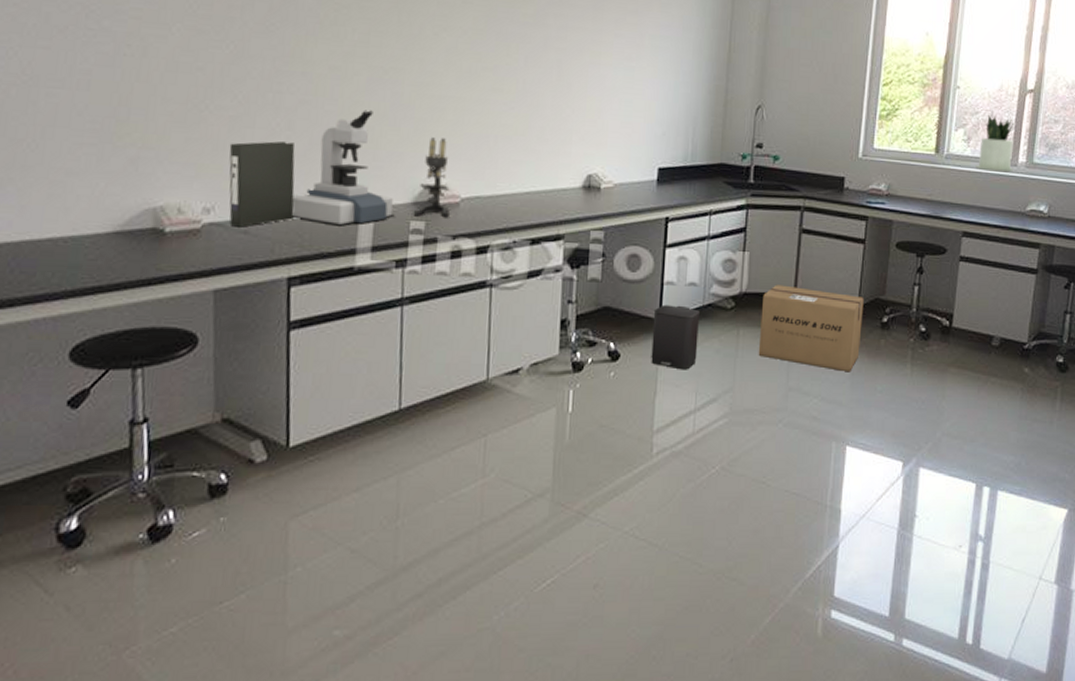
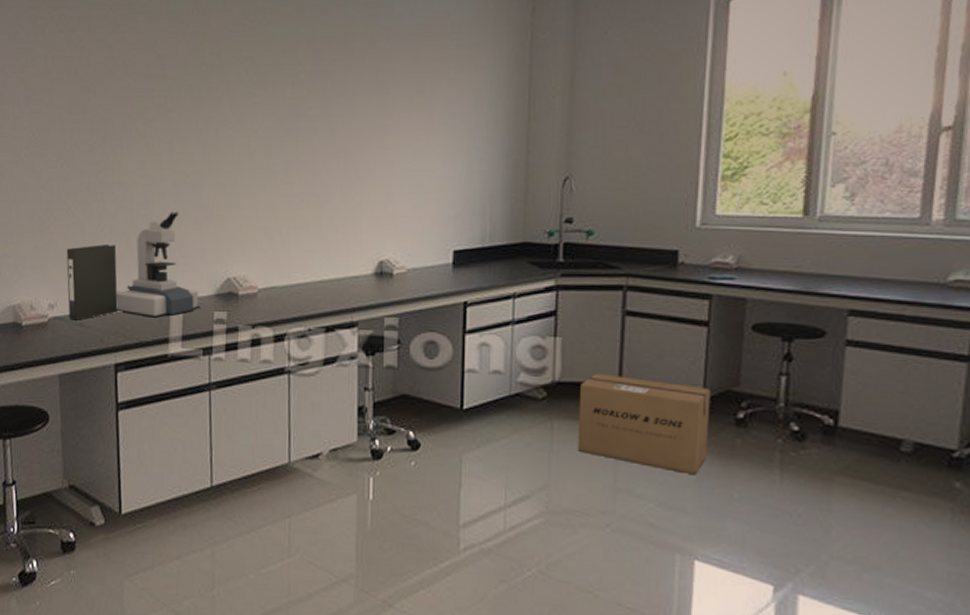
microscope: present [413,137,450,218] -> none [216,233,248,308]
pedal bin: present [651,304,699,370] -> none [454,393,506,463]
planter: present [975,115,1016,173] -> none [864,164,926,234]

